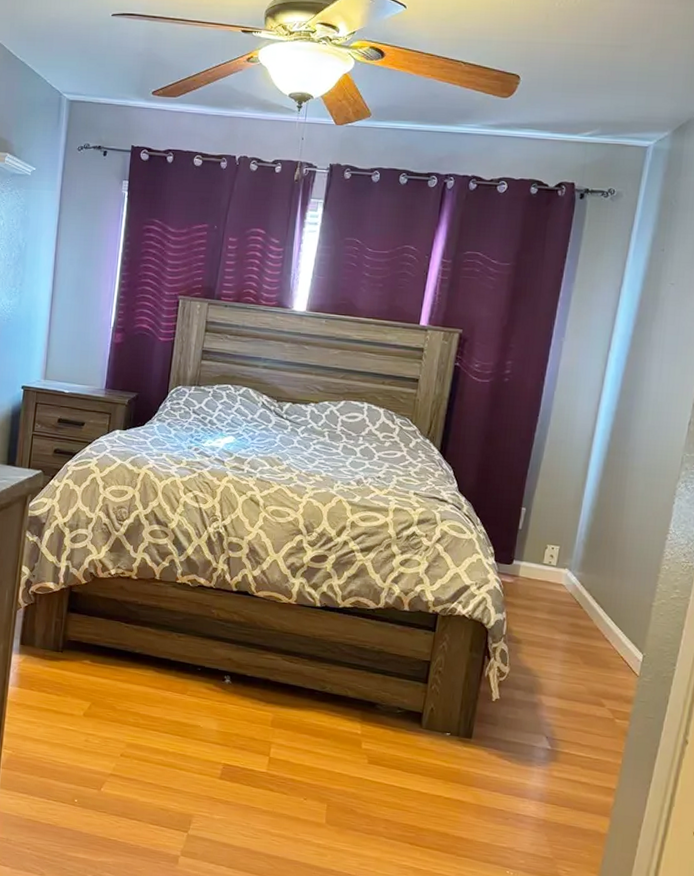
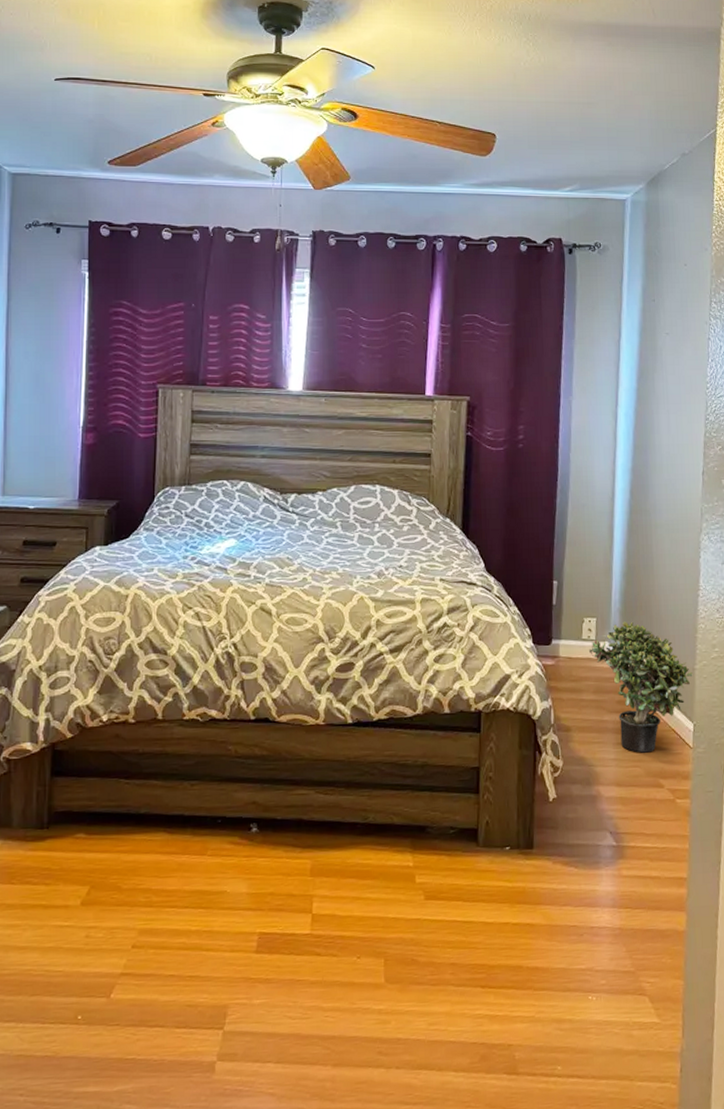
potted plant: none [548,553,650,674] -> present [588,621,693,753]

